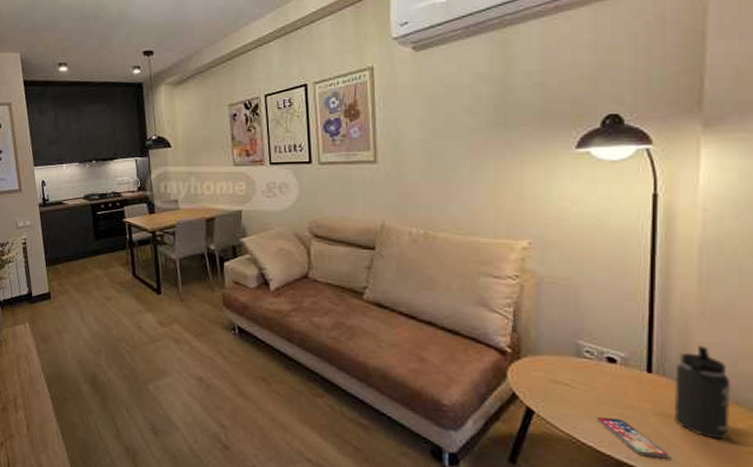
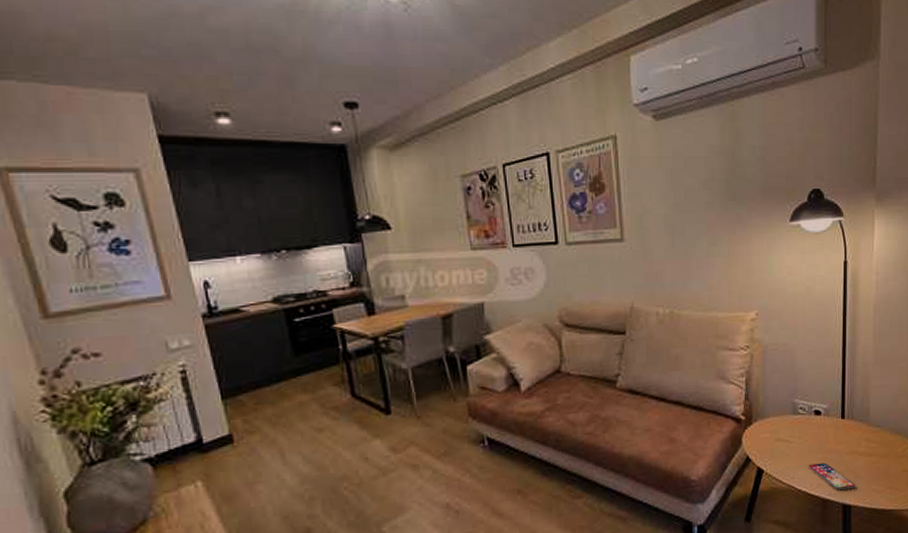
thermos bottle: present [673,345,731,440] -> none [858,389,894,465]

